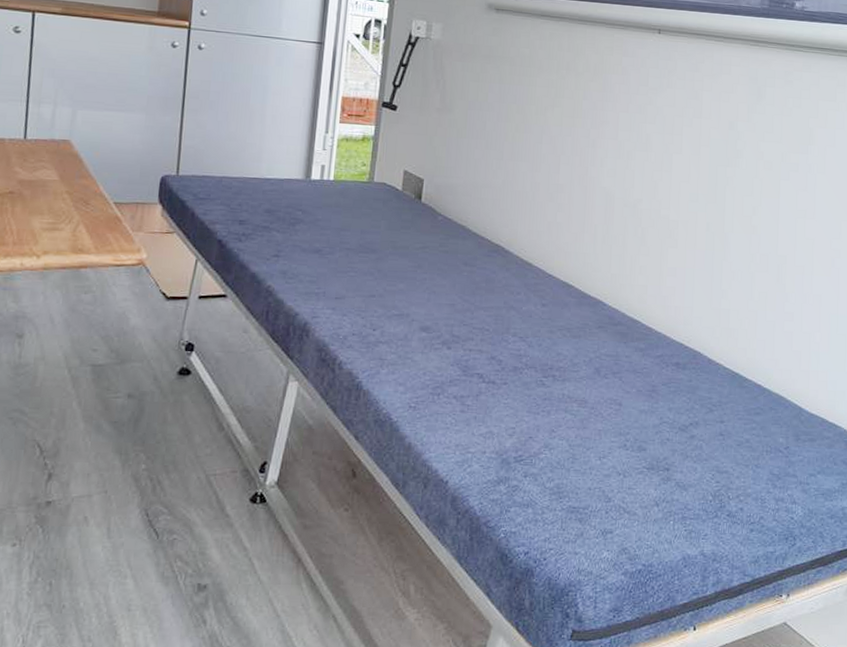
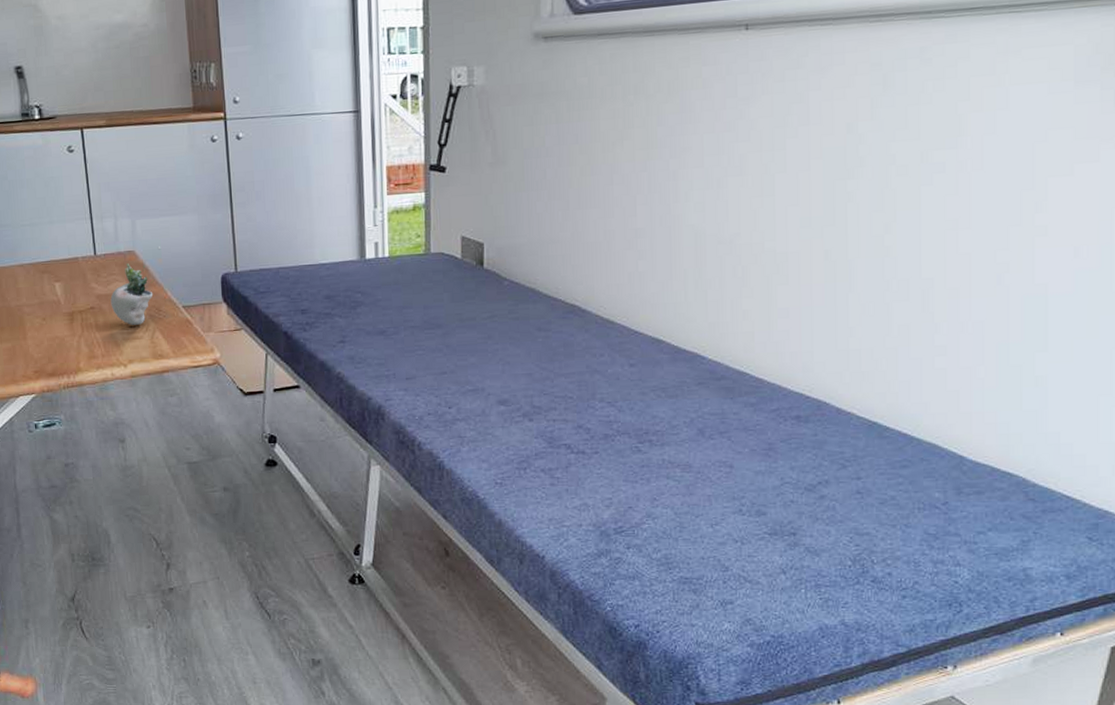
succulent plant: none [33,139,101,216] -> present [110,246,161,325]

